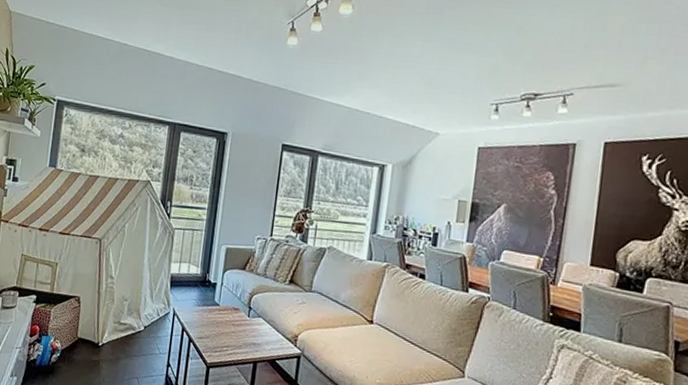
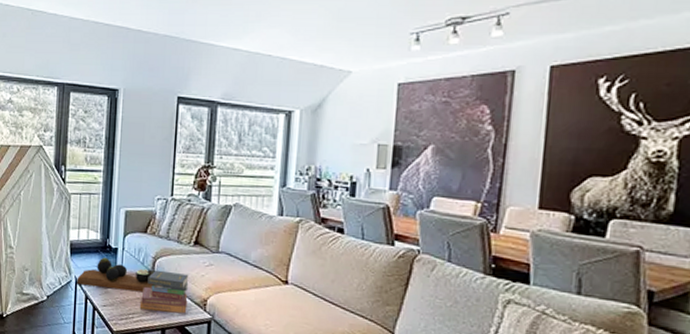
decorative tray: none [174,291,251,327] -> present [77,257,155,293]
books: none [234,305,283,349] -> present [139,269,189,314]

